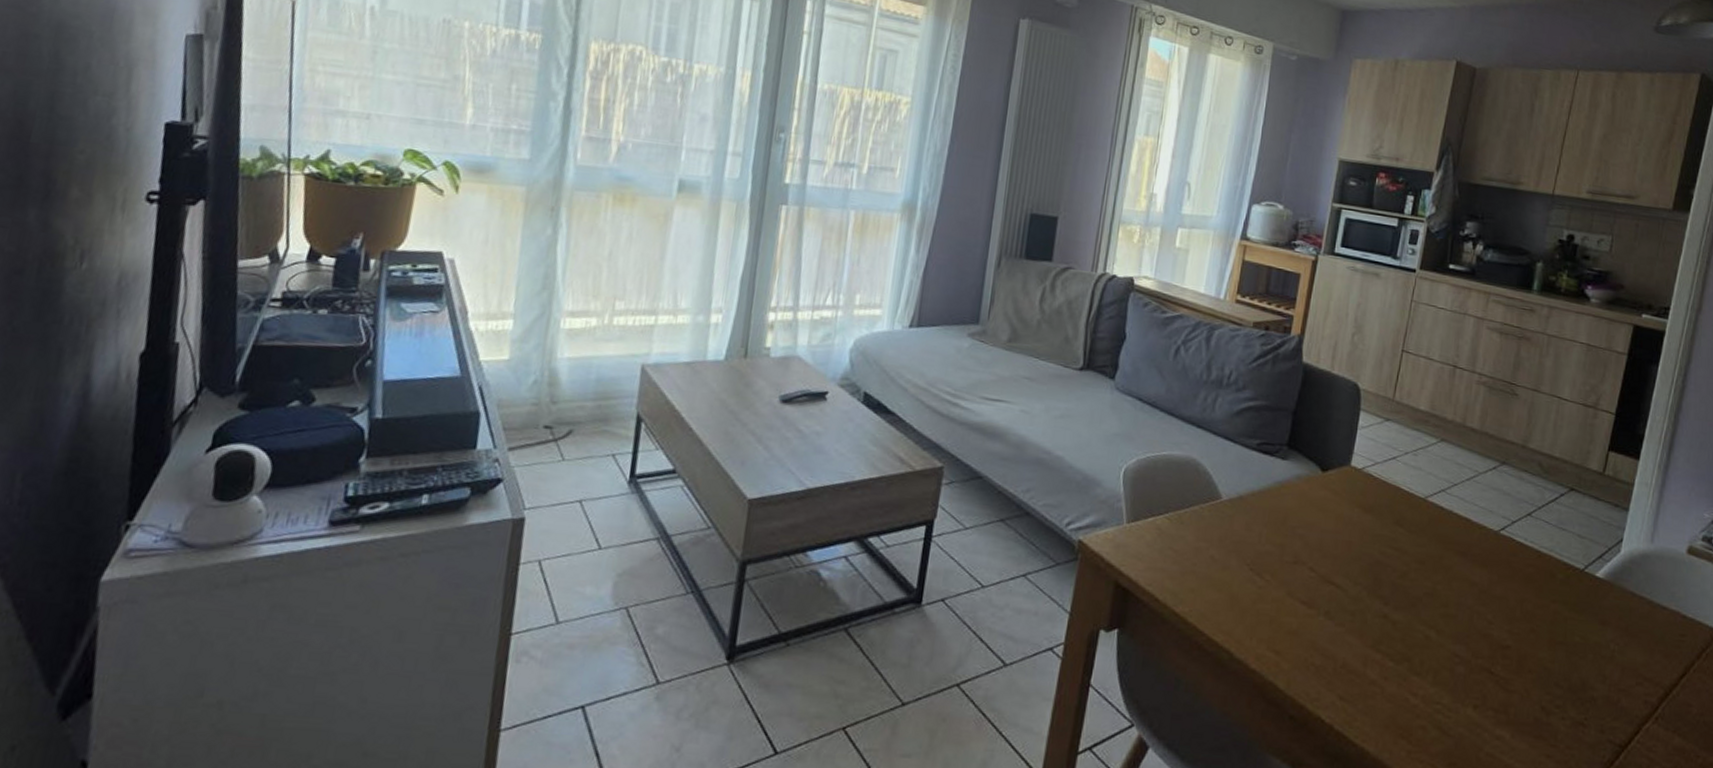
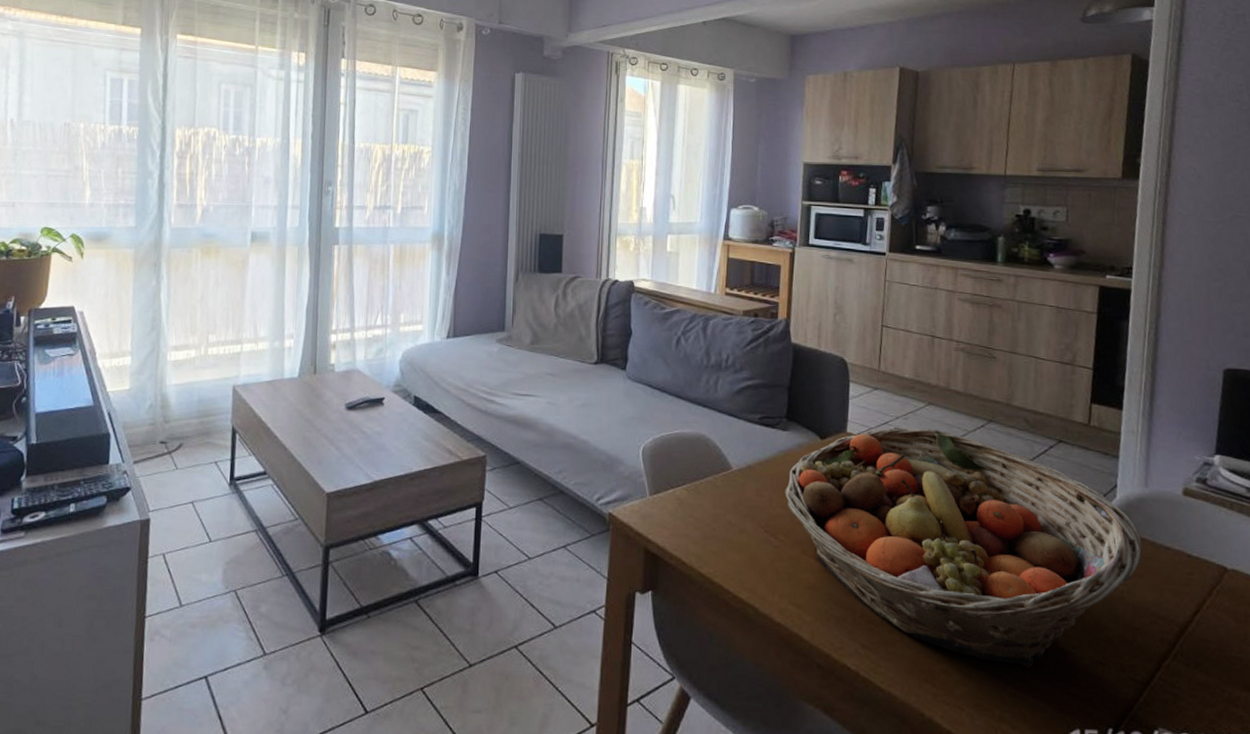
fruit basket: none [1276,463,1640,727] -> present [785,427,1142,668]

